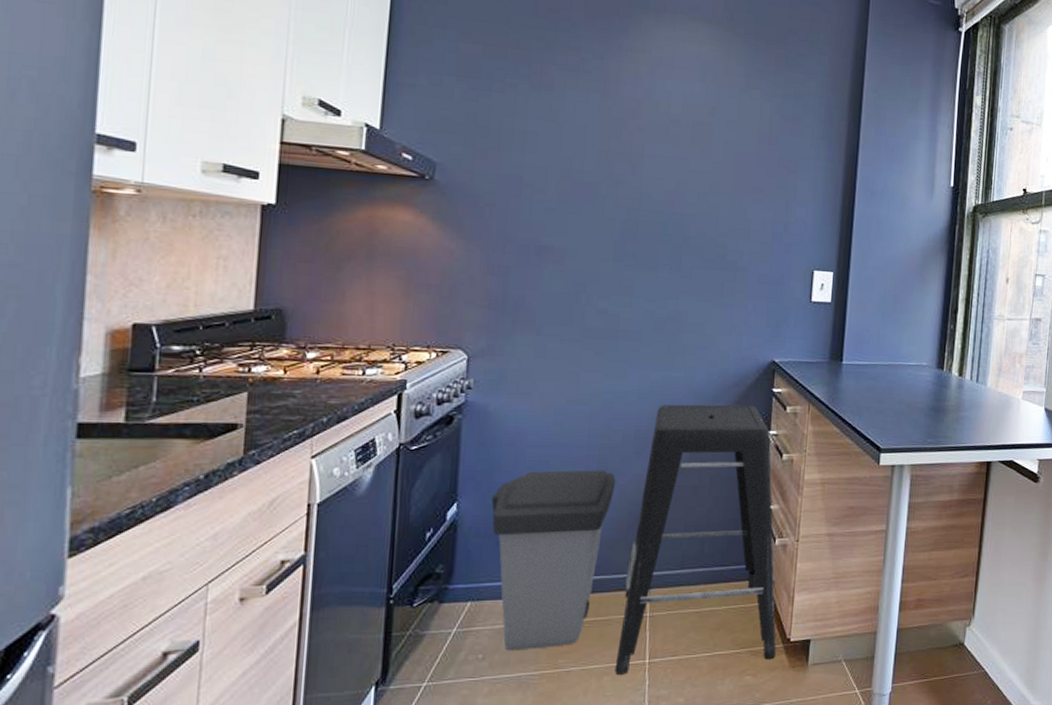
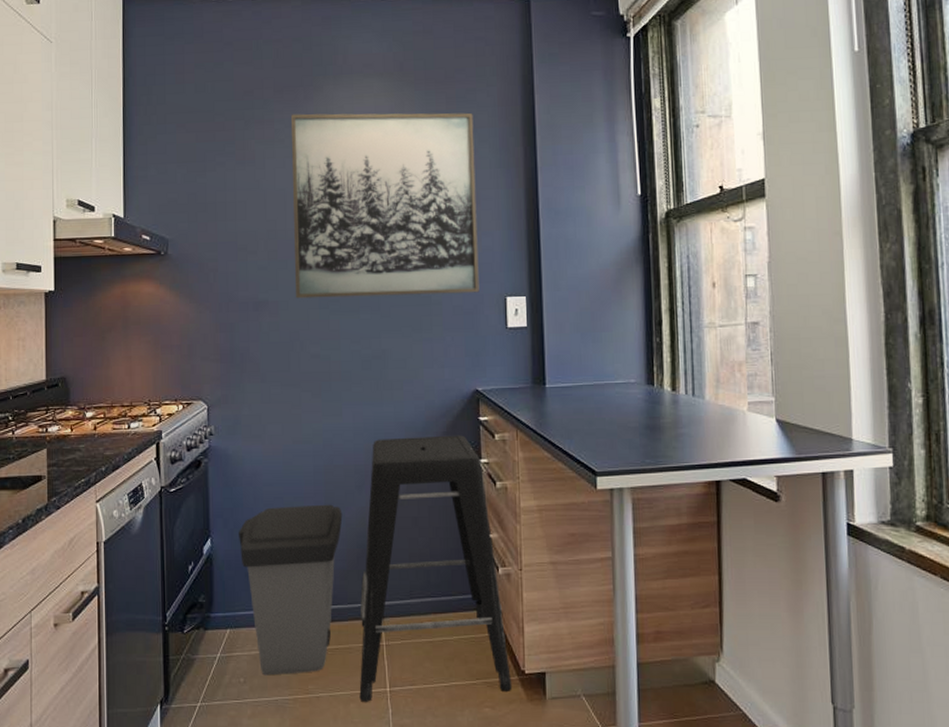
wall art: none [587,45,801,263] -> present [290,112,480,299]

